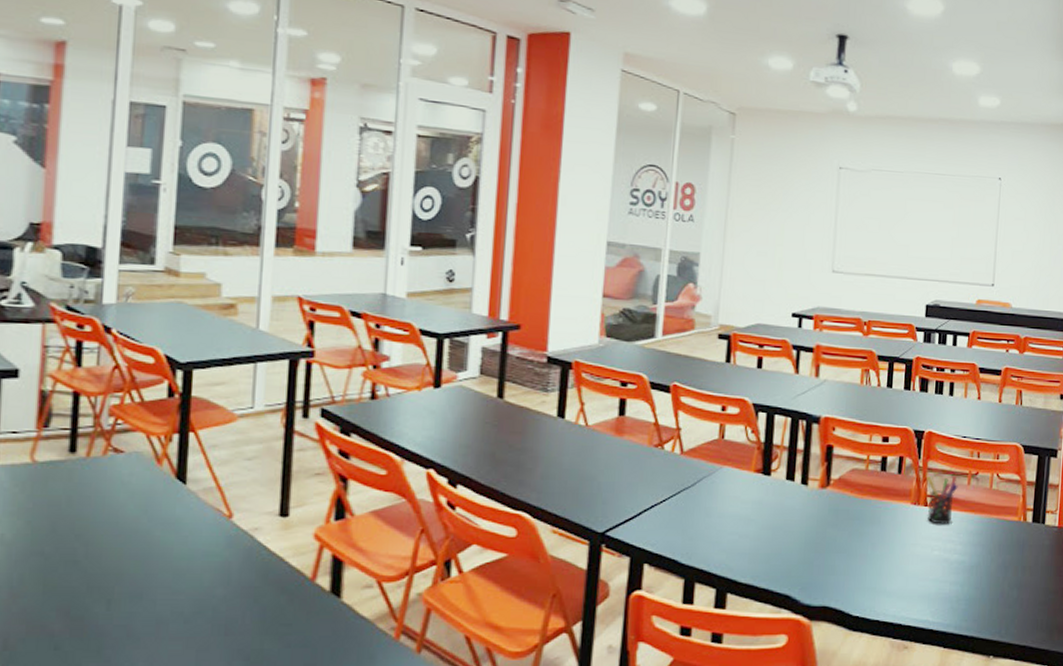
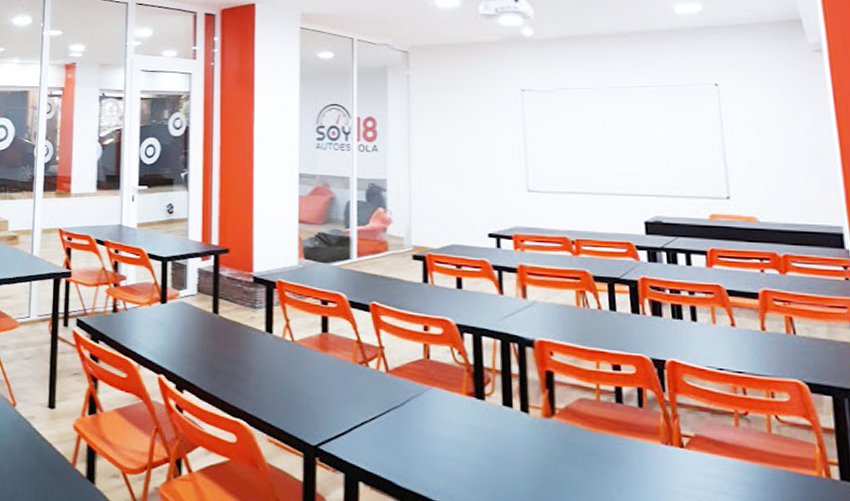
pen holder: present [927,475,958,525] -> none [677,411,723,473]

